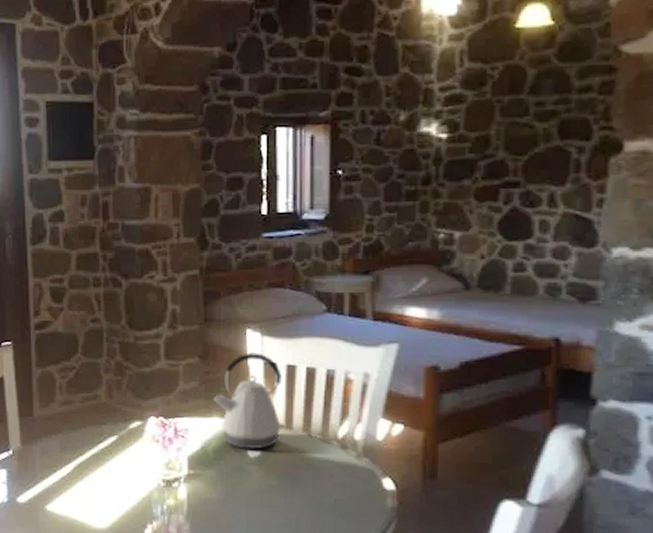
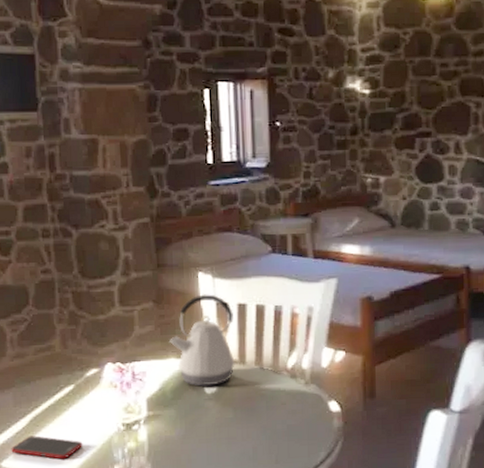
cell phone: none [56,482,124,509] -> present [11,435,83,459]

